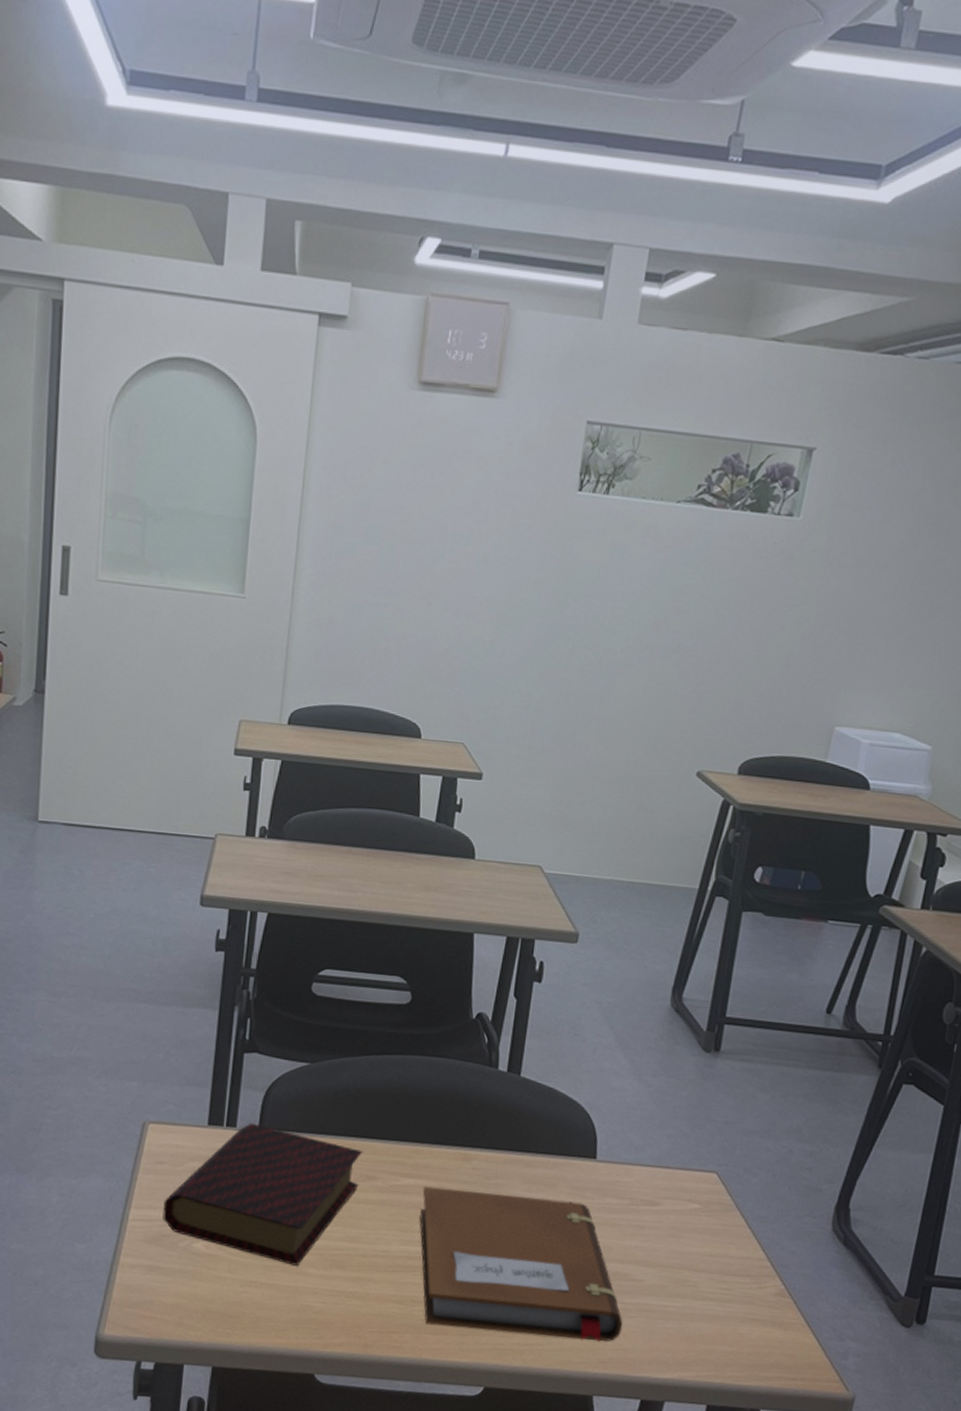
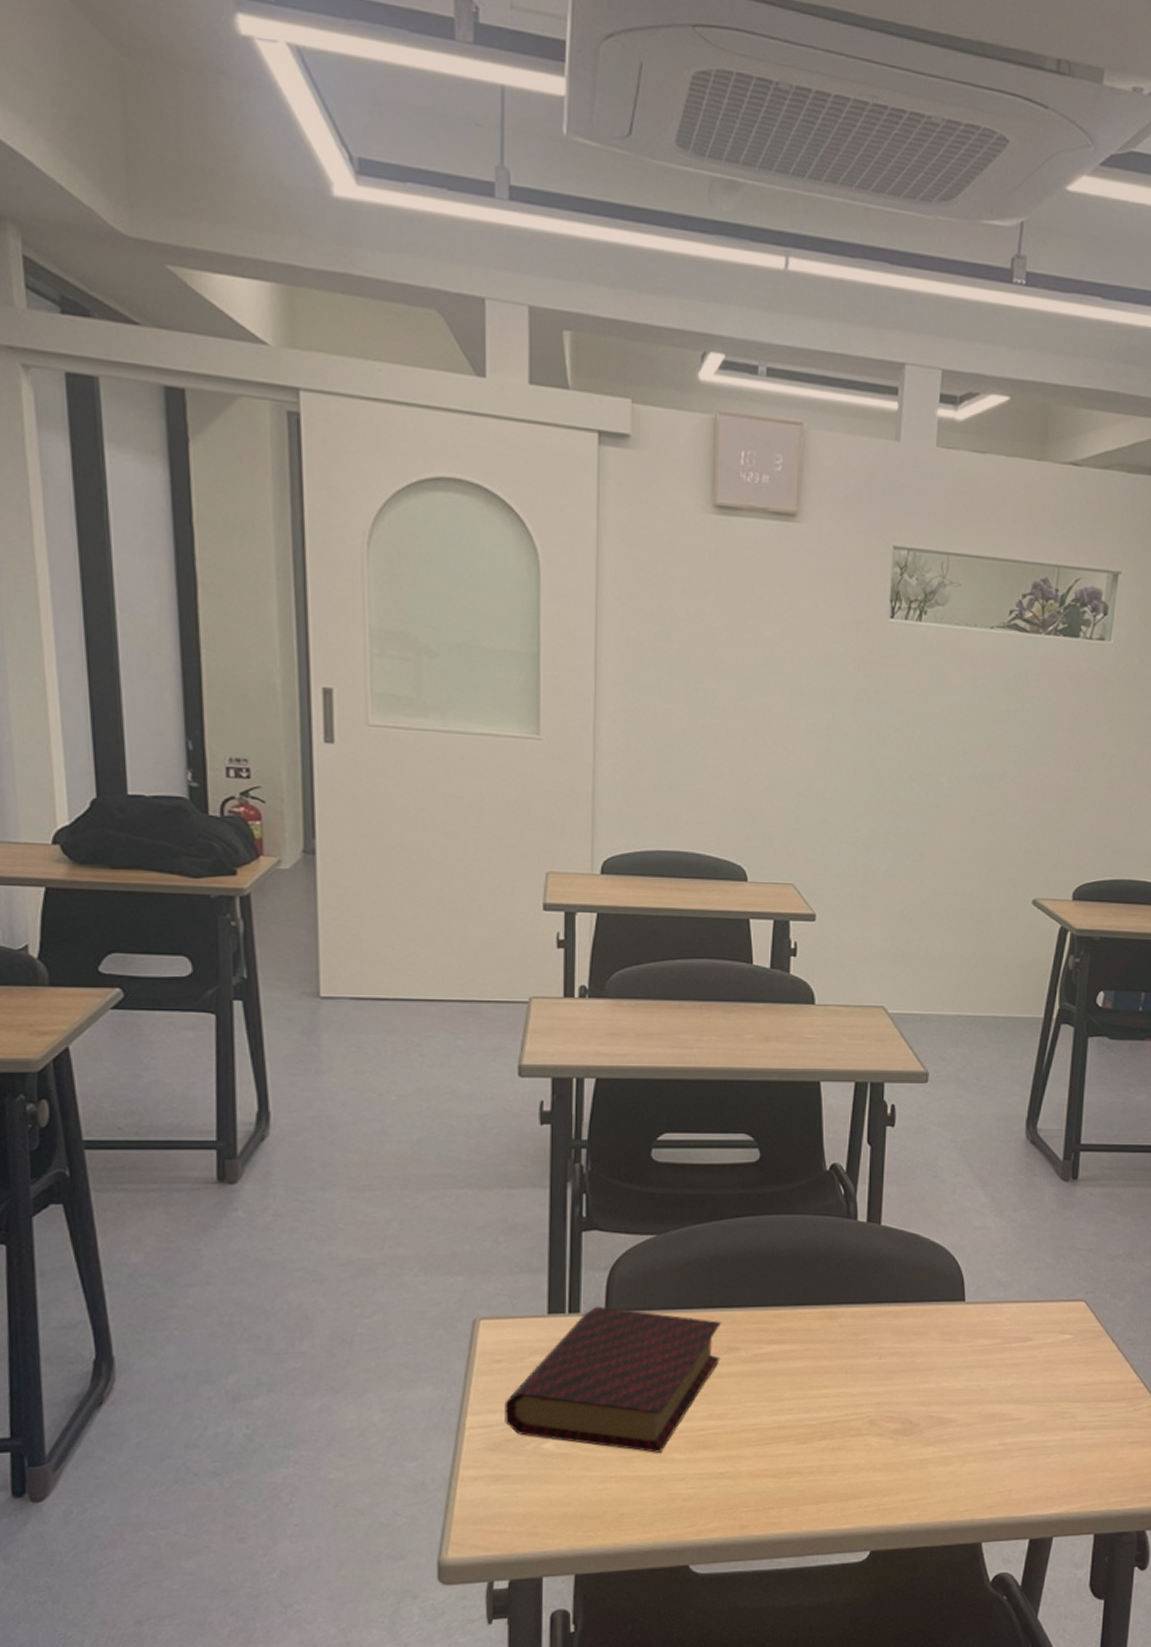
notebook: present [420,1186,623,1342] -> none [788,1347,1006,1495]

